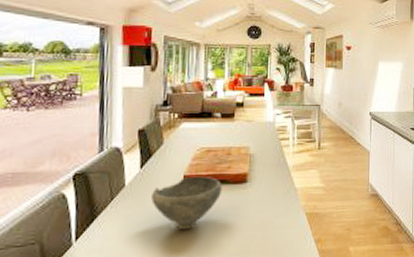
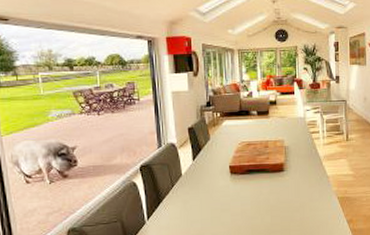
bowl: present [151,176,223,230] -> none [204,166,263,212]

